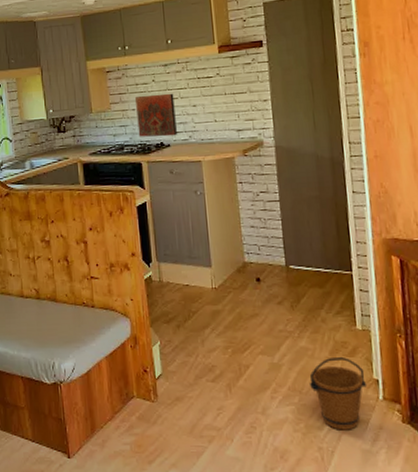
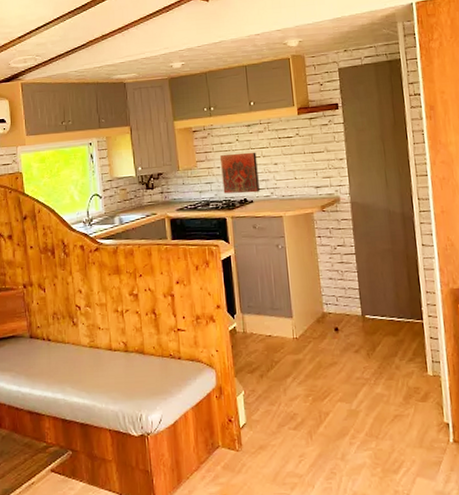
bucket: present [309,356,367,430] -> none [385,401,439,473]

